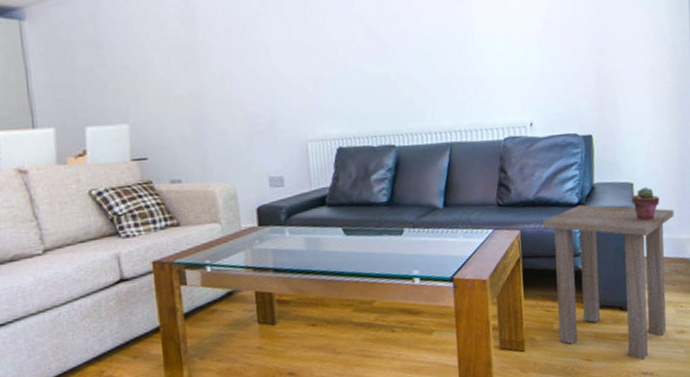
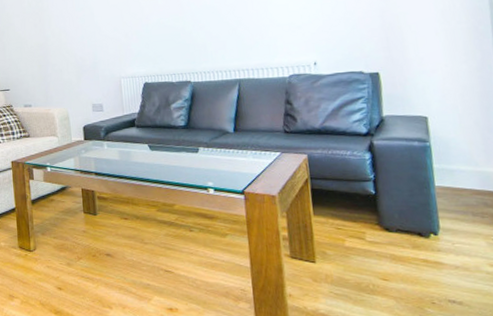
side table: present [542,204,674,361] -> none [329,135,479,289]
potted succulent: present [632,187,660,221] -> none [427,121,460,153]

